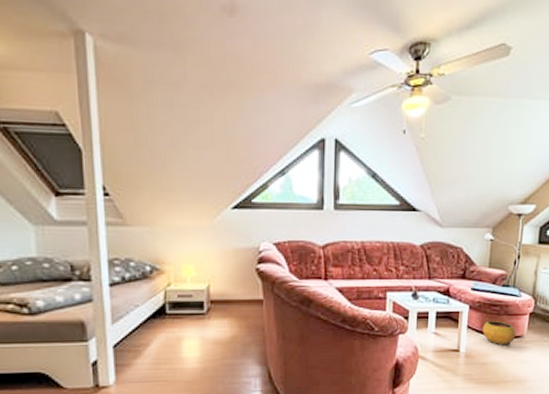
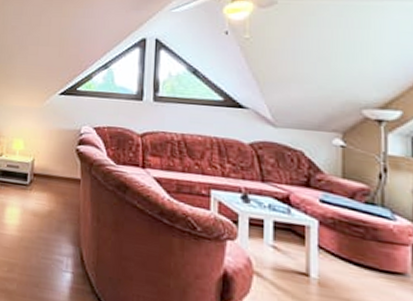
clay pot: present [483,320,516,347] -> none [341,244,395,284]

